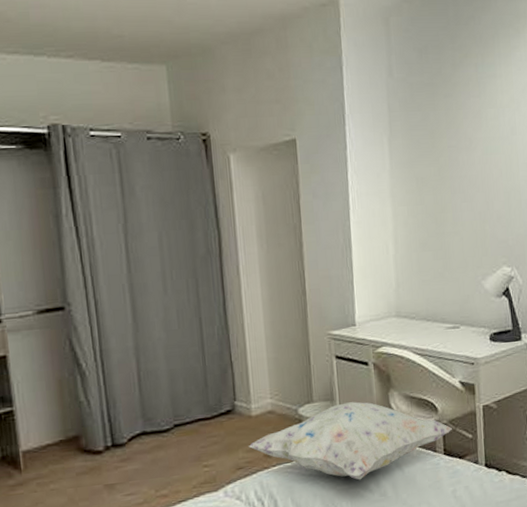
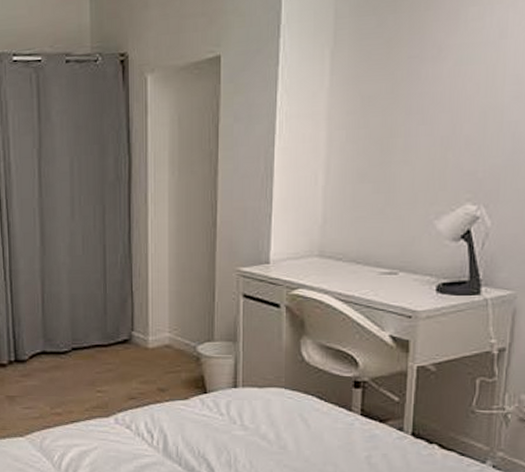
decorative pillow: present [248,401,453,480] -> none [142,345,375,429]

